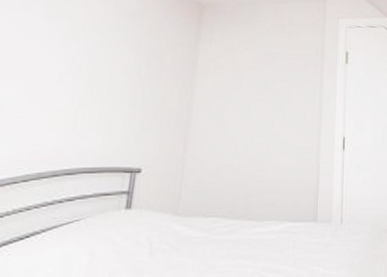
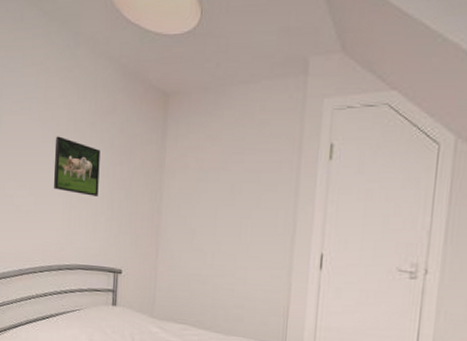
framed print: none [57,34,124,94] -> present [53,136,101,196]

